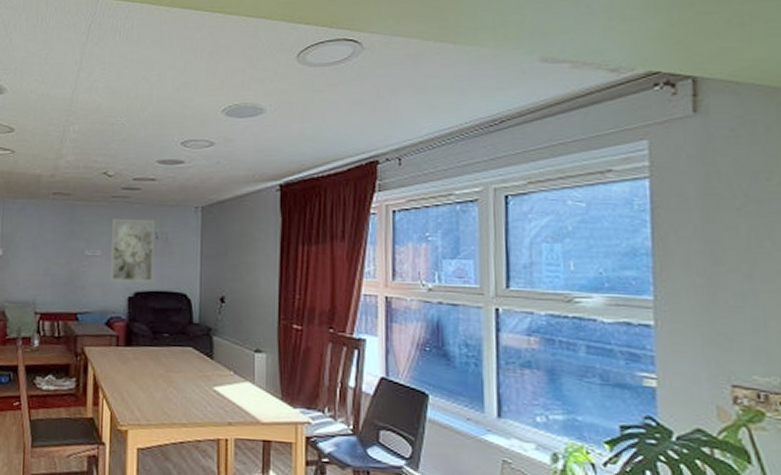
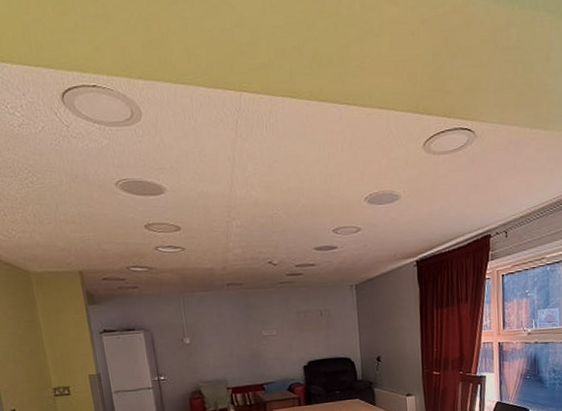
wall art: present [111,218,156,283] -> none [282,300,322,355]

